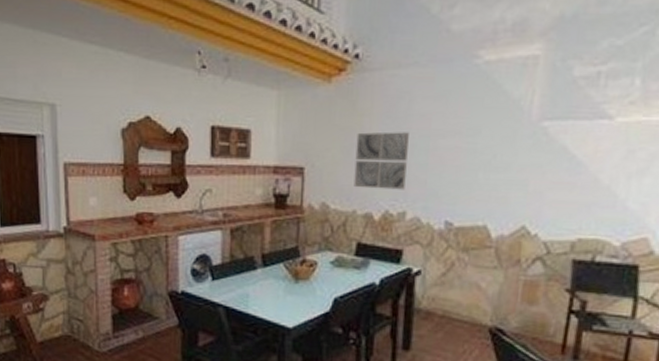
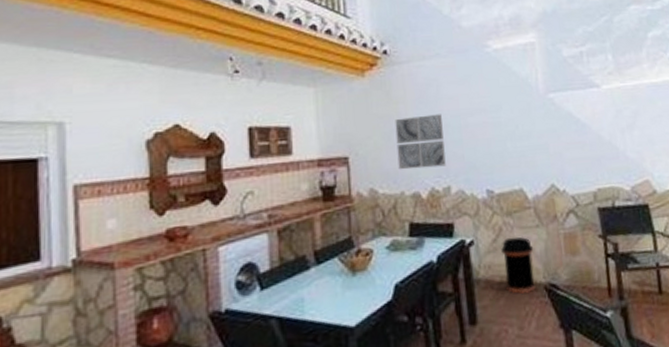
trash can: none [447,274,486,332] -> present [501,236,535,294]

